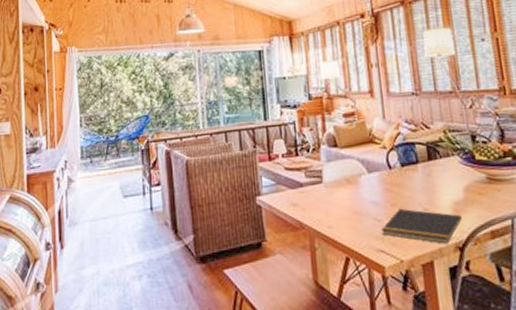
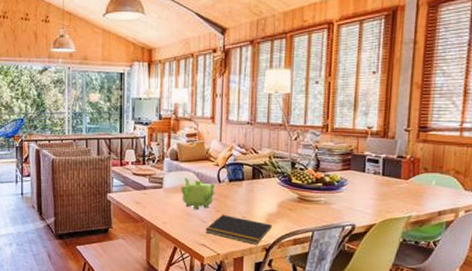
teapot: none [344,166,387,206] -> present [181,177,215,209]

